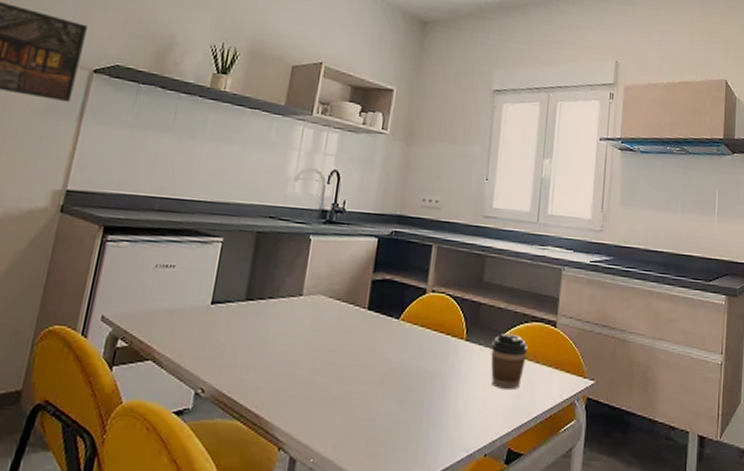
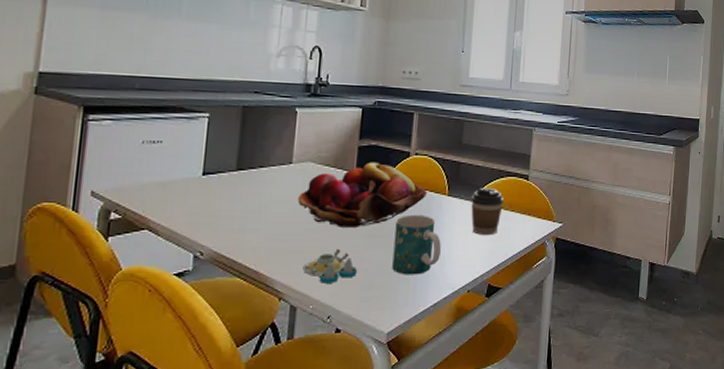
fruit basket: none [305,297,444,371] -> present [297,161,428,227]
salt and pepper shaker set: none [305,395,364,434] -> present [302,249,358,283]
mug: none [401,360,457,432] -> present [392,214,441,275]

